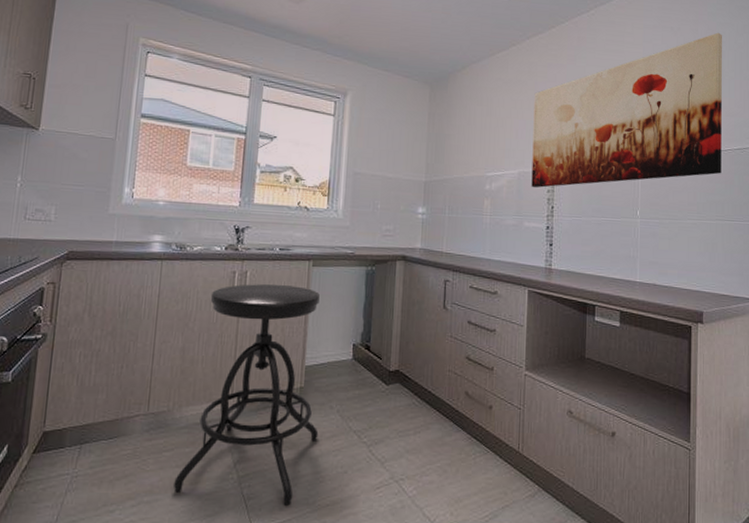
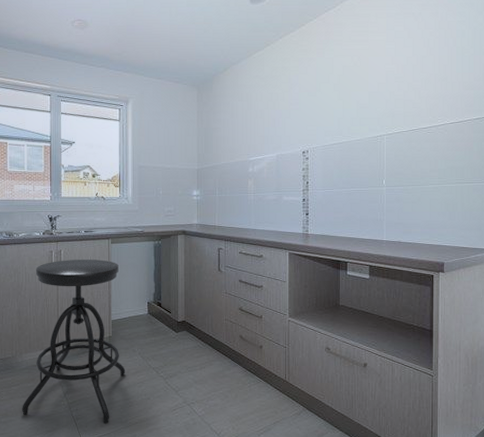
wall art: present [531,32,722,188] -> none [288,13,462,168]

